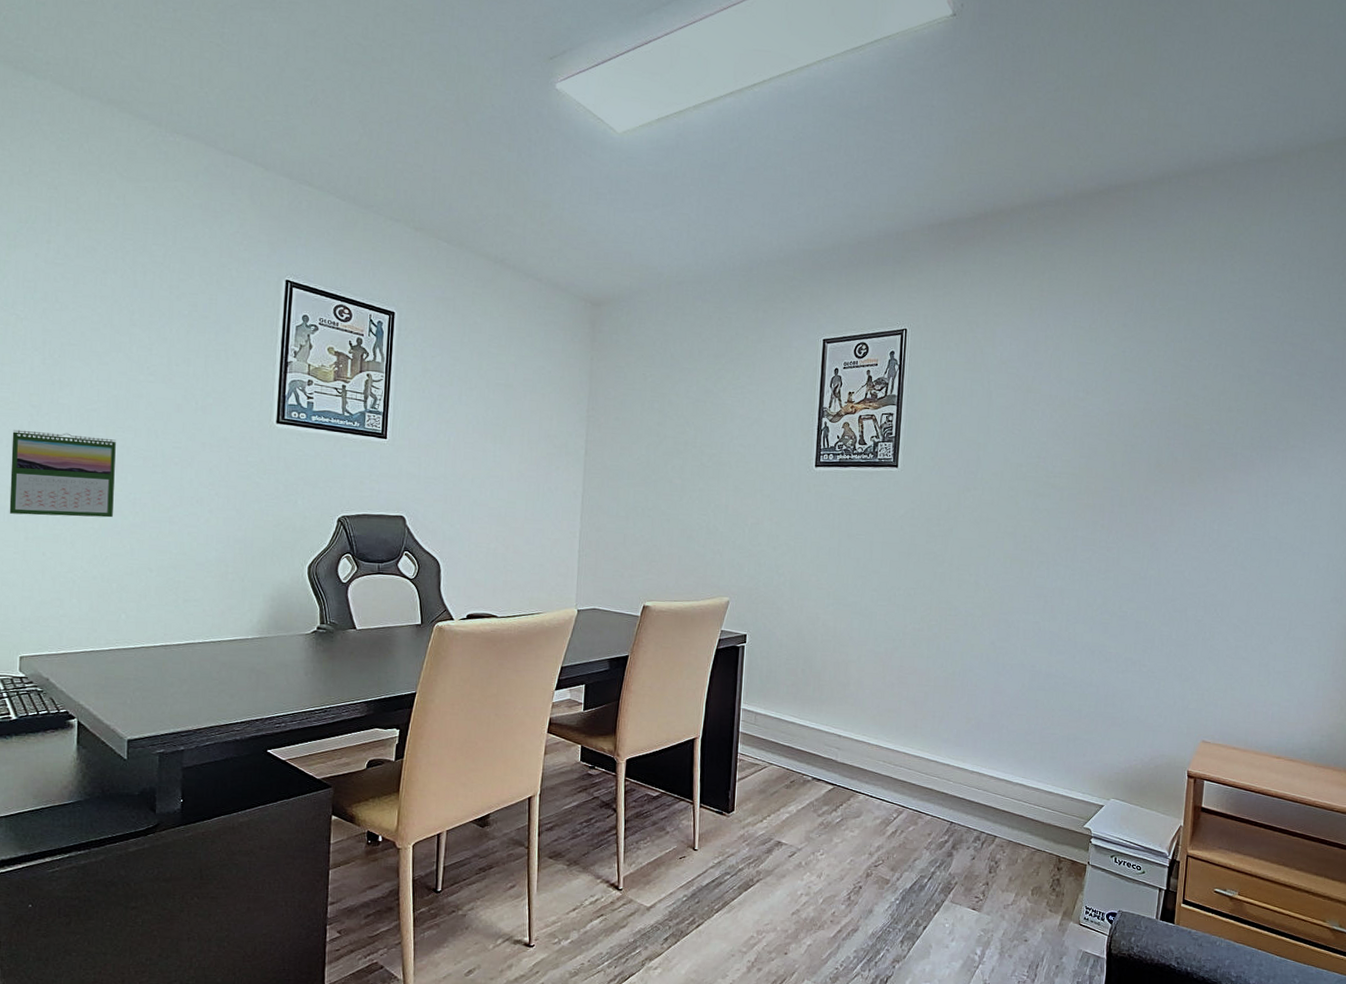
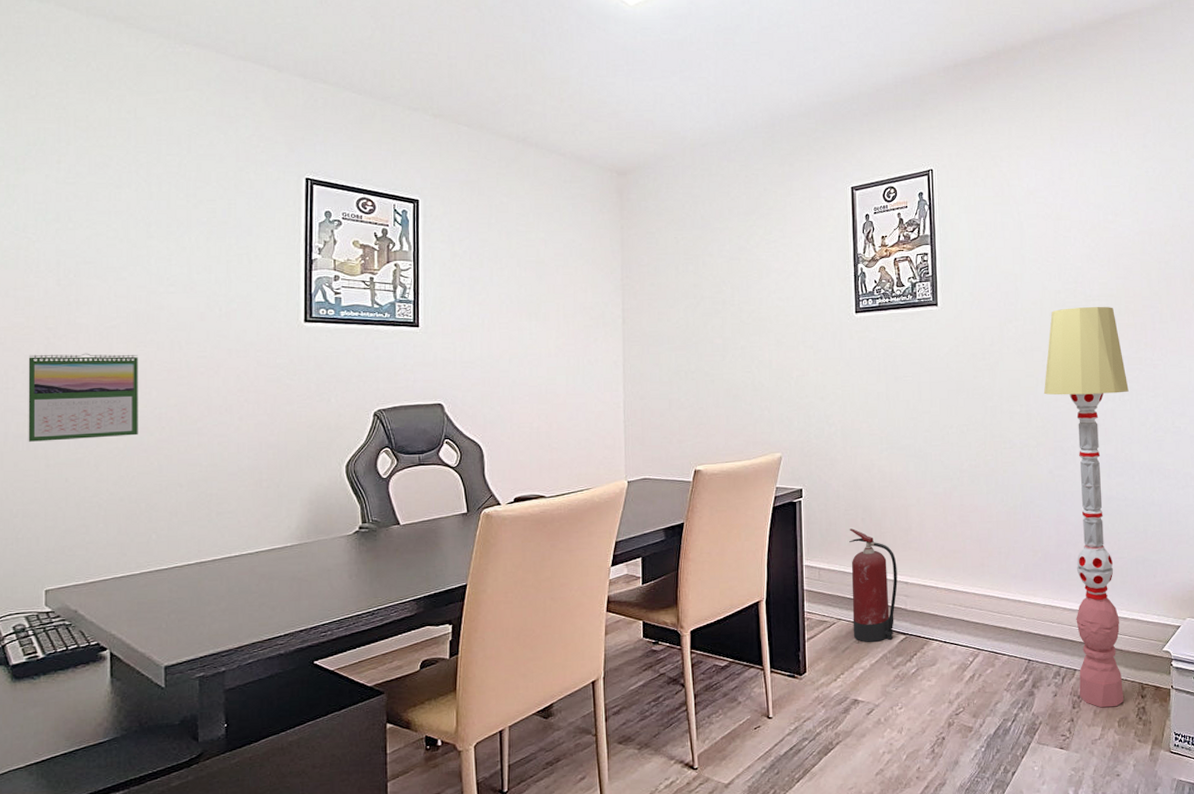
fire extinguisher: none [783,678,832,789] -> present [849,528,898,642]
floor lamp: none [994,482,1080,876] -> present [1043,306,1129,708]

